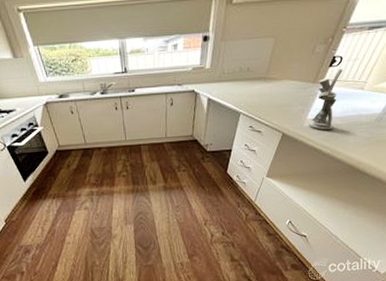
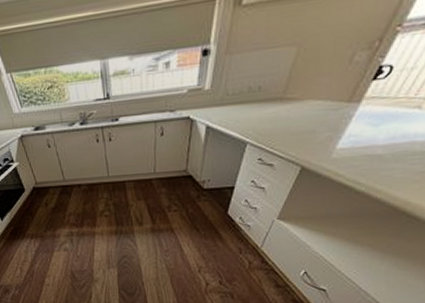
utensil holder: present [308,69,343,131] -> none [337,81,393,163]

